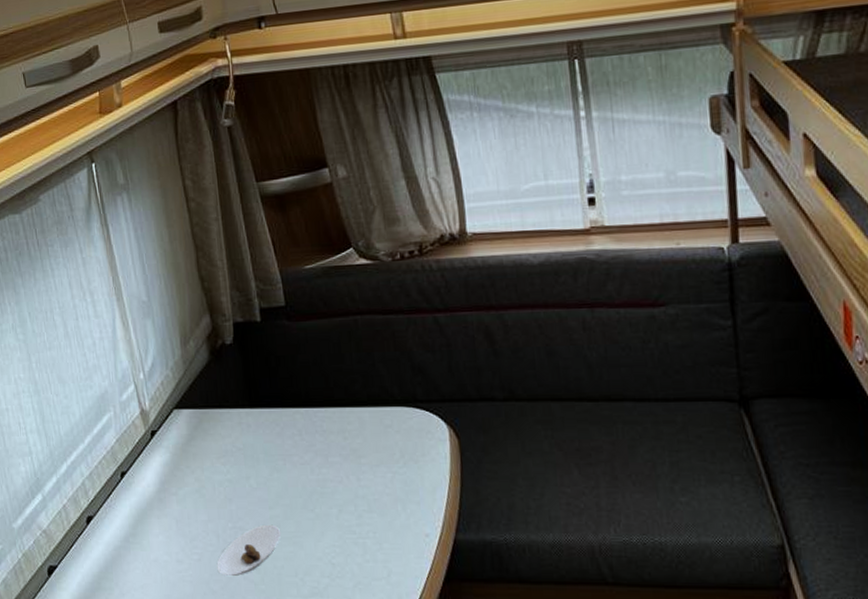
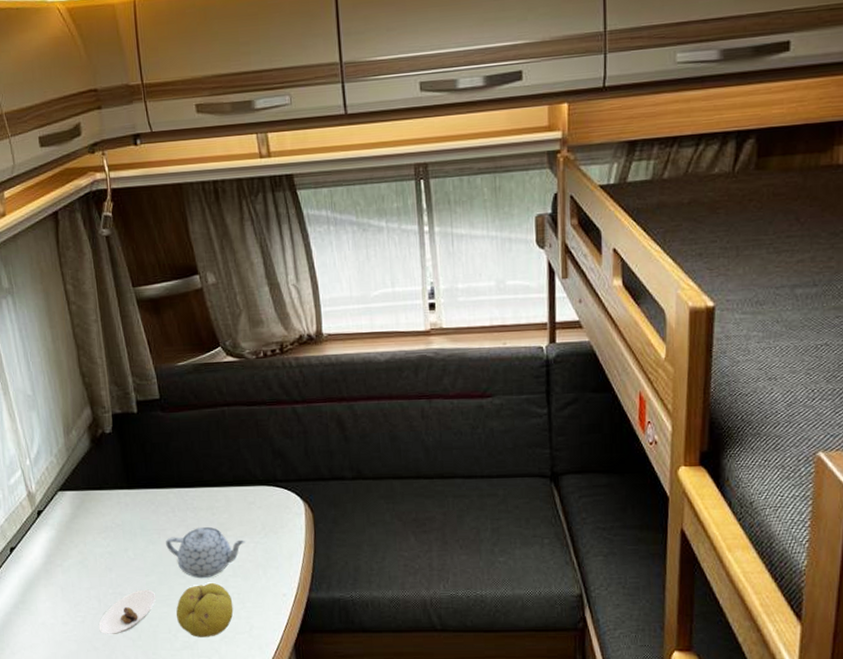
teapot: none [292,452,381,514] -> present [166,526,245,579]
fruit: none [303,519,369,583] -> present [176,583,234,638]

